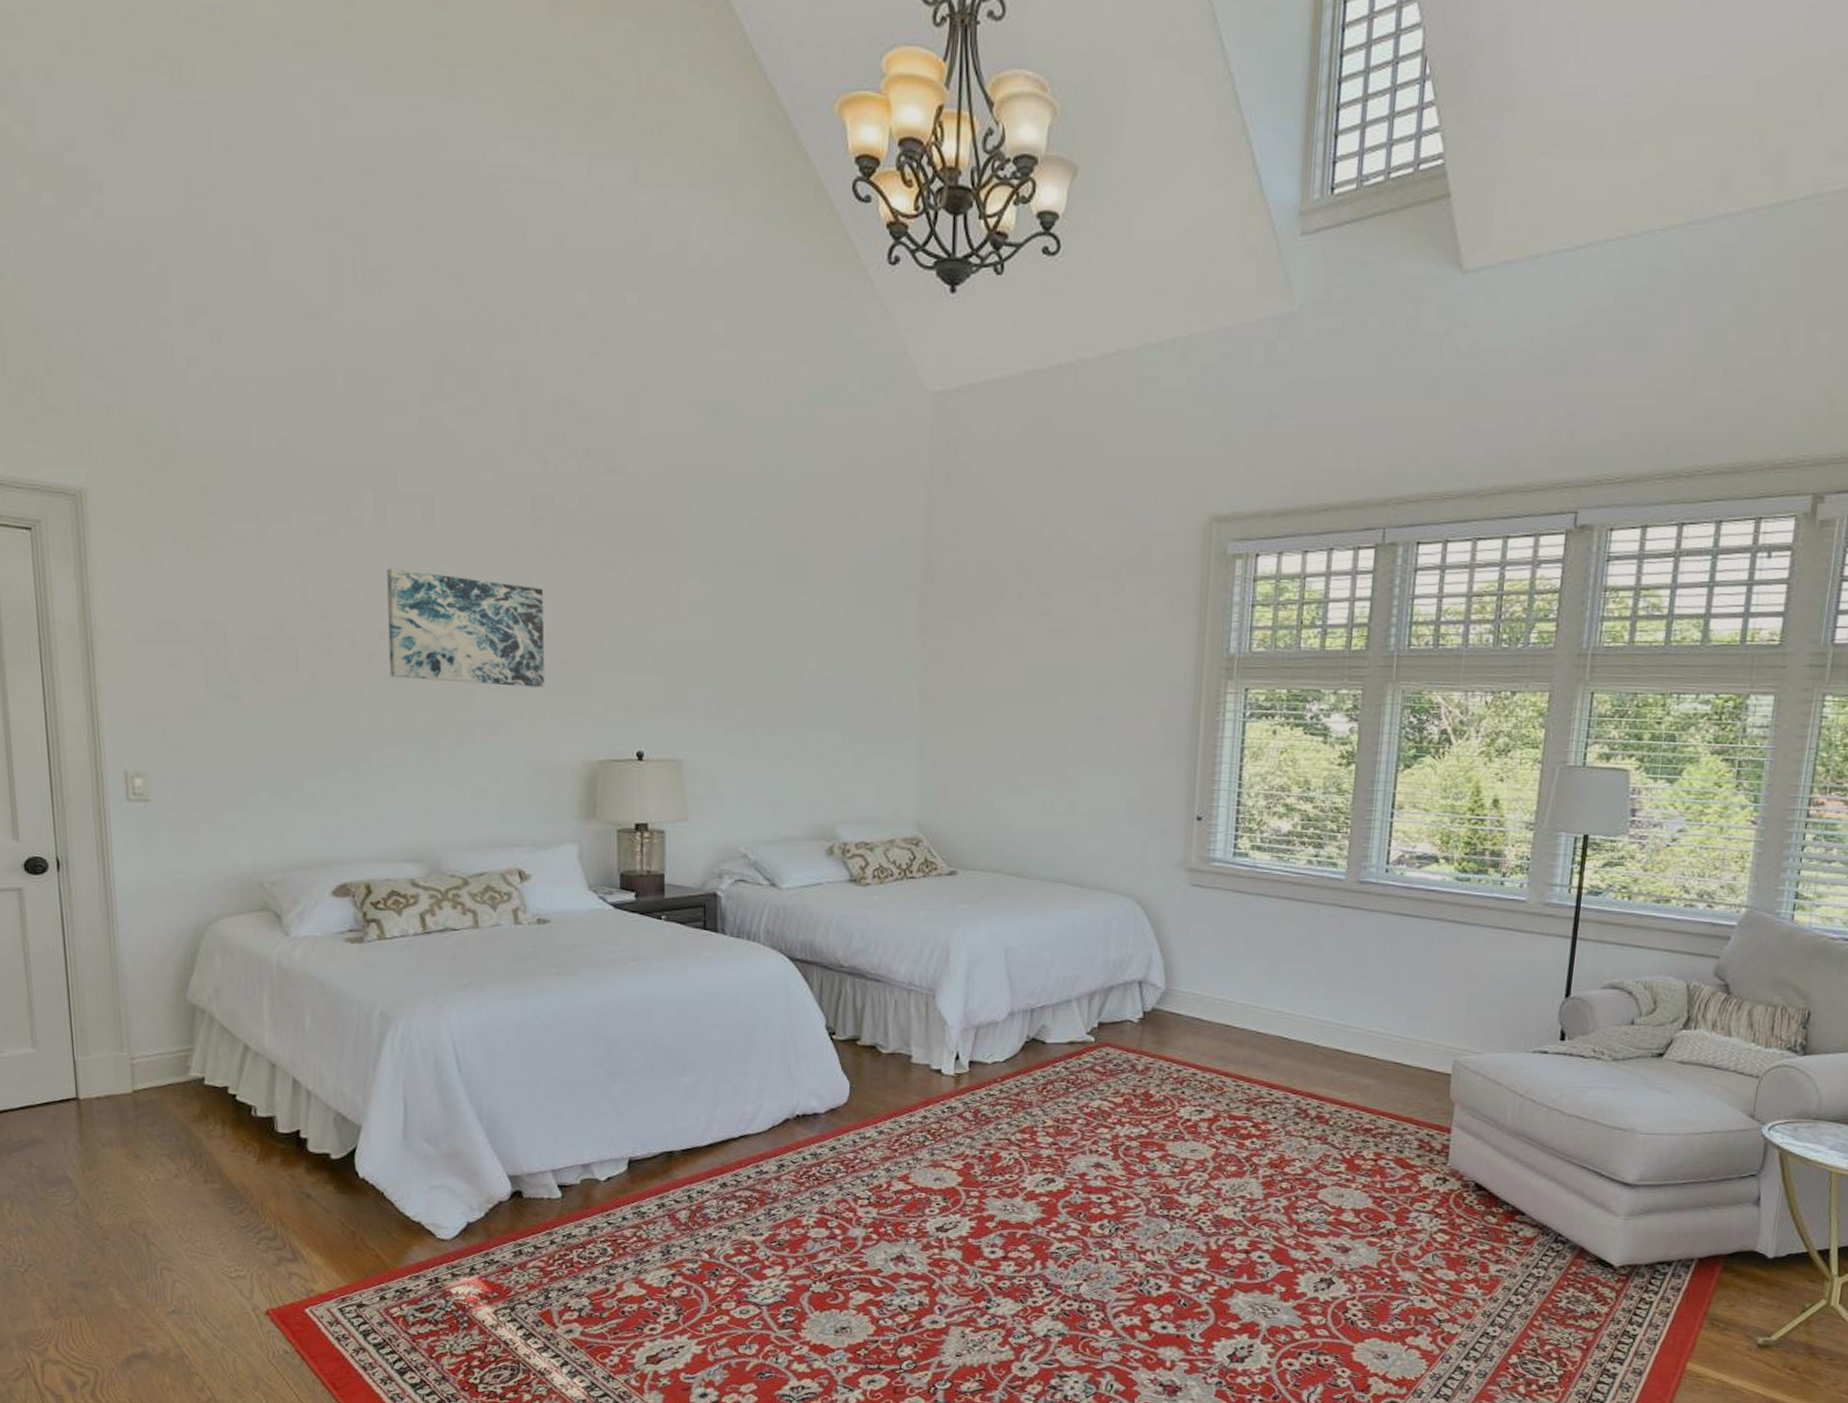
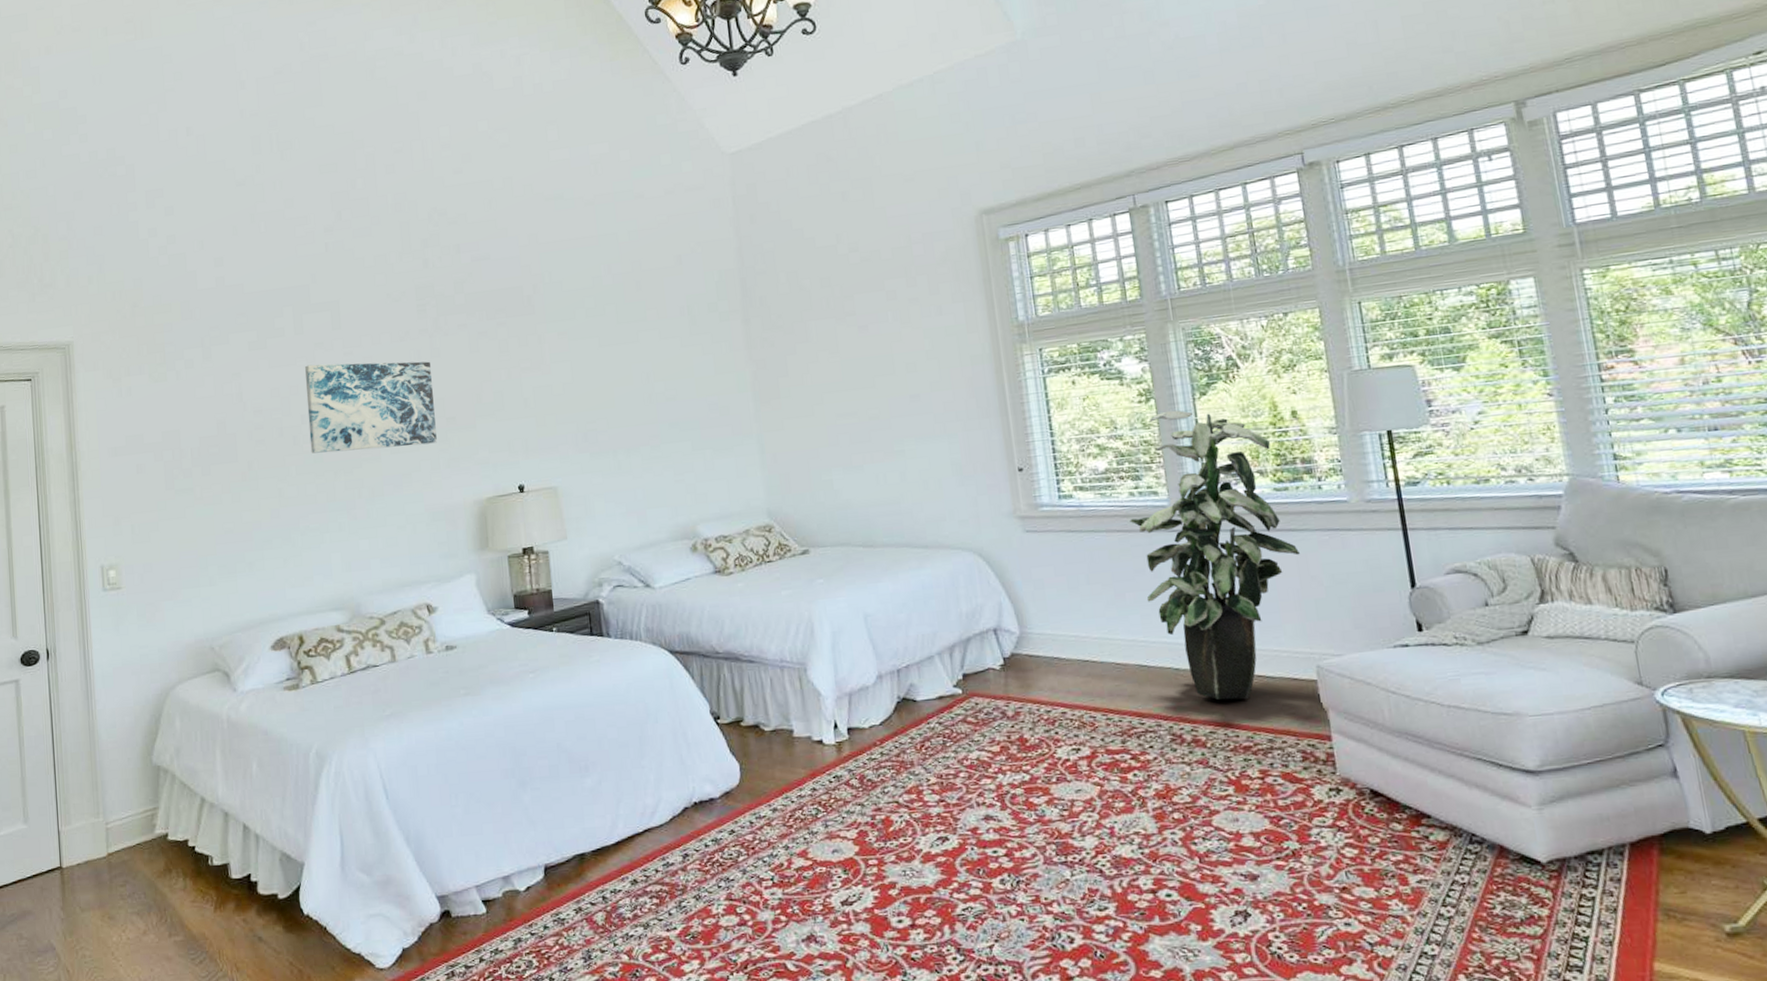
indoor plant: none [1301,779,1466,1084] -> present [1130,410,1300,700]

